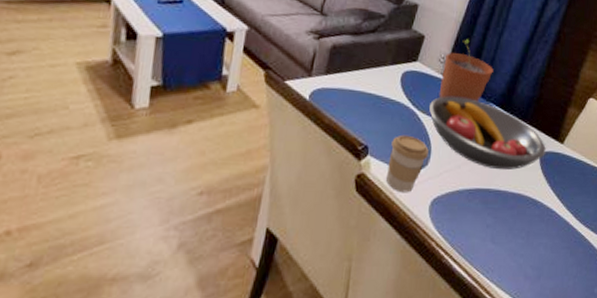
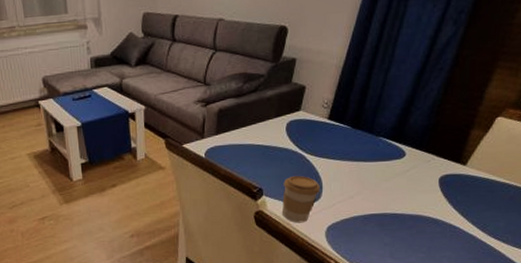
fruit bowl: present [428,95,546,170] -> none [316,135,446,196]
plant pot: present [439,39,494,102] -> none [325,82,381,139]

